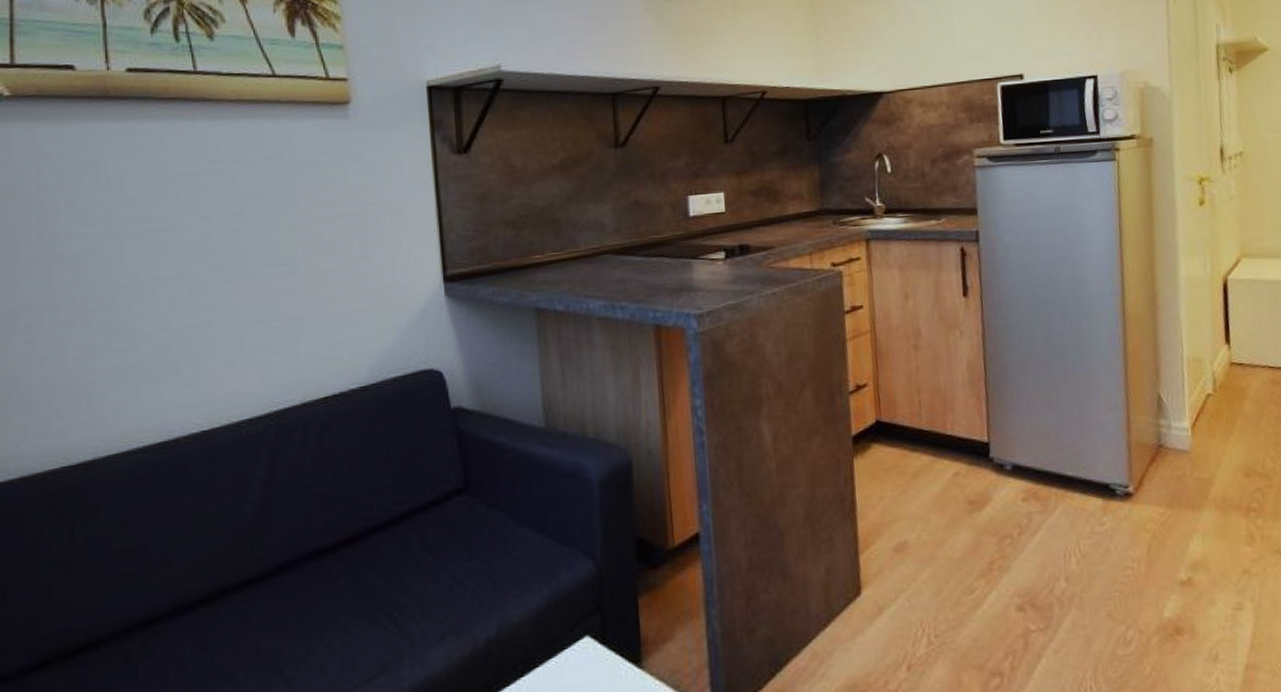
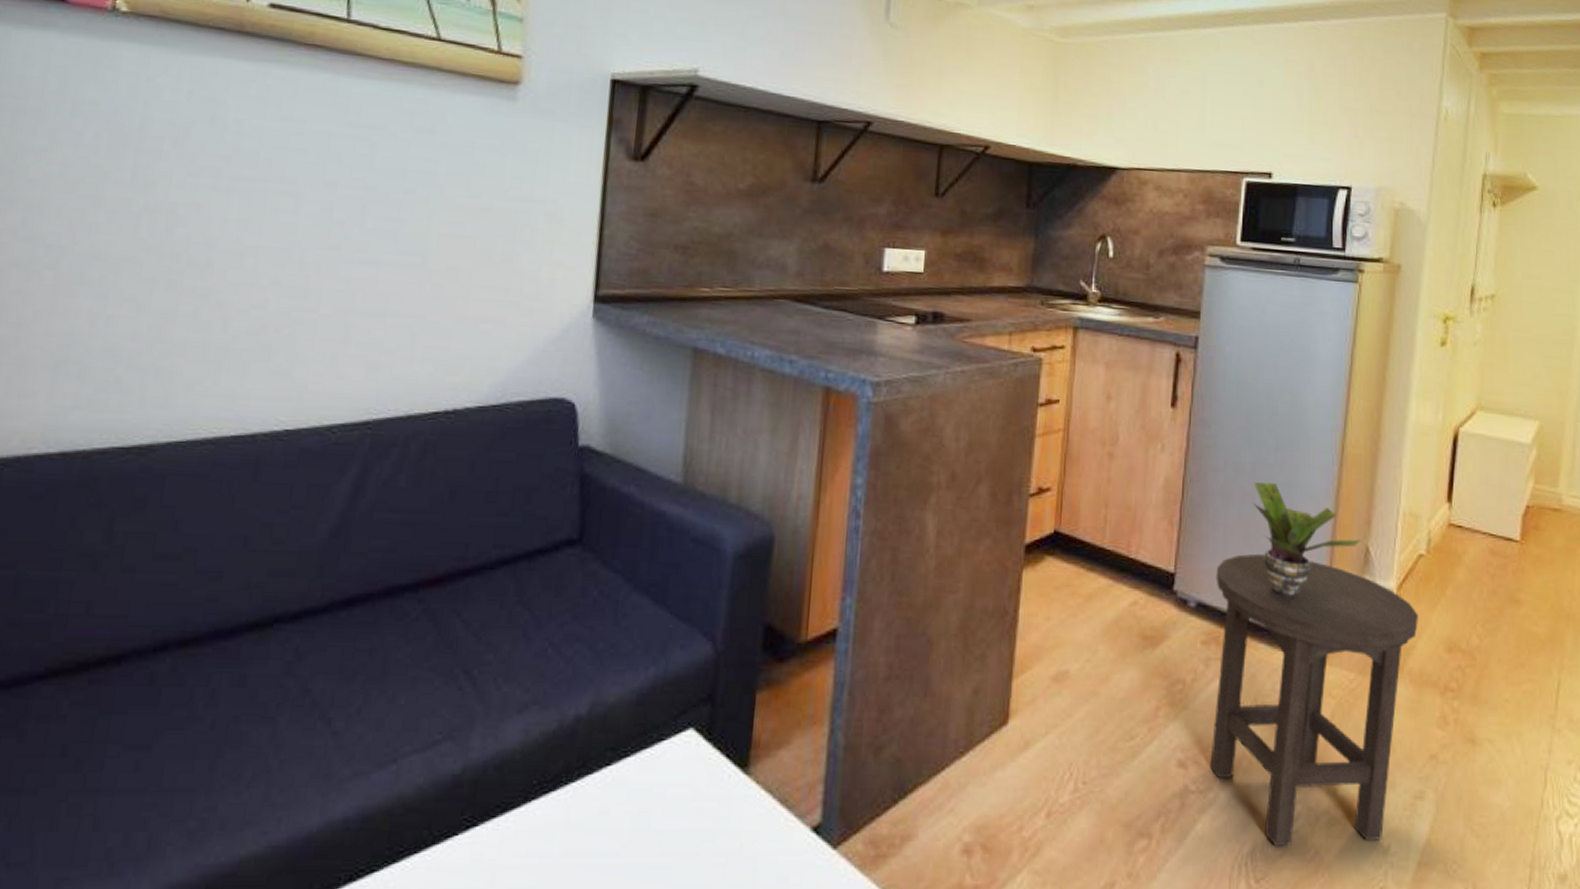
stool: none [1025,414,1215,668] -> present [1210,553,1418,846]
potted plant: none [1047,350,1152,450] -> present [1253,482,1361,598]

